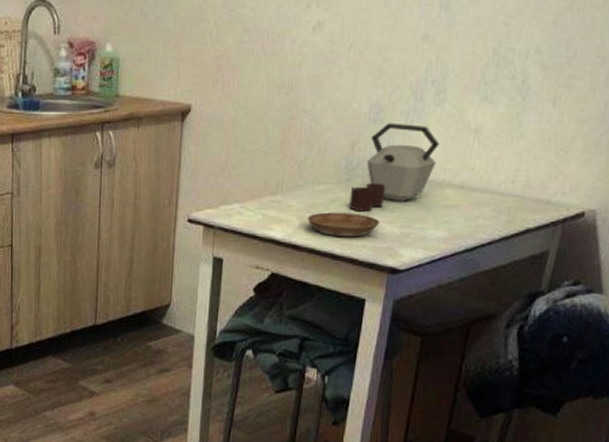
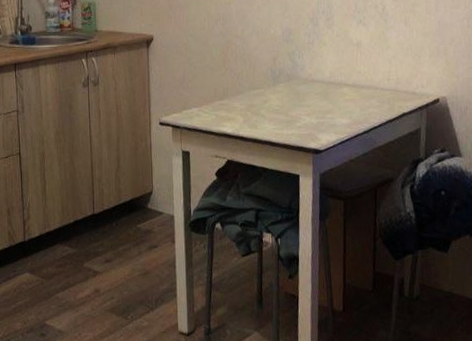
saucer: present [307,212,380,238] -> none [249,109,301,129]
kettle: present [349,122,440,212] -> none [277,42,334,108]

